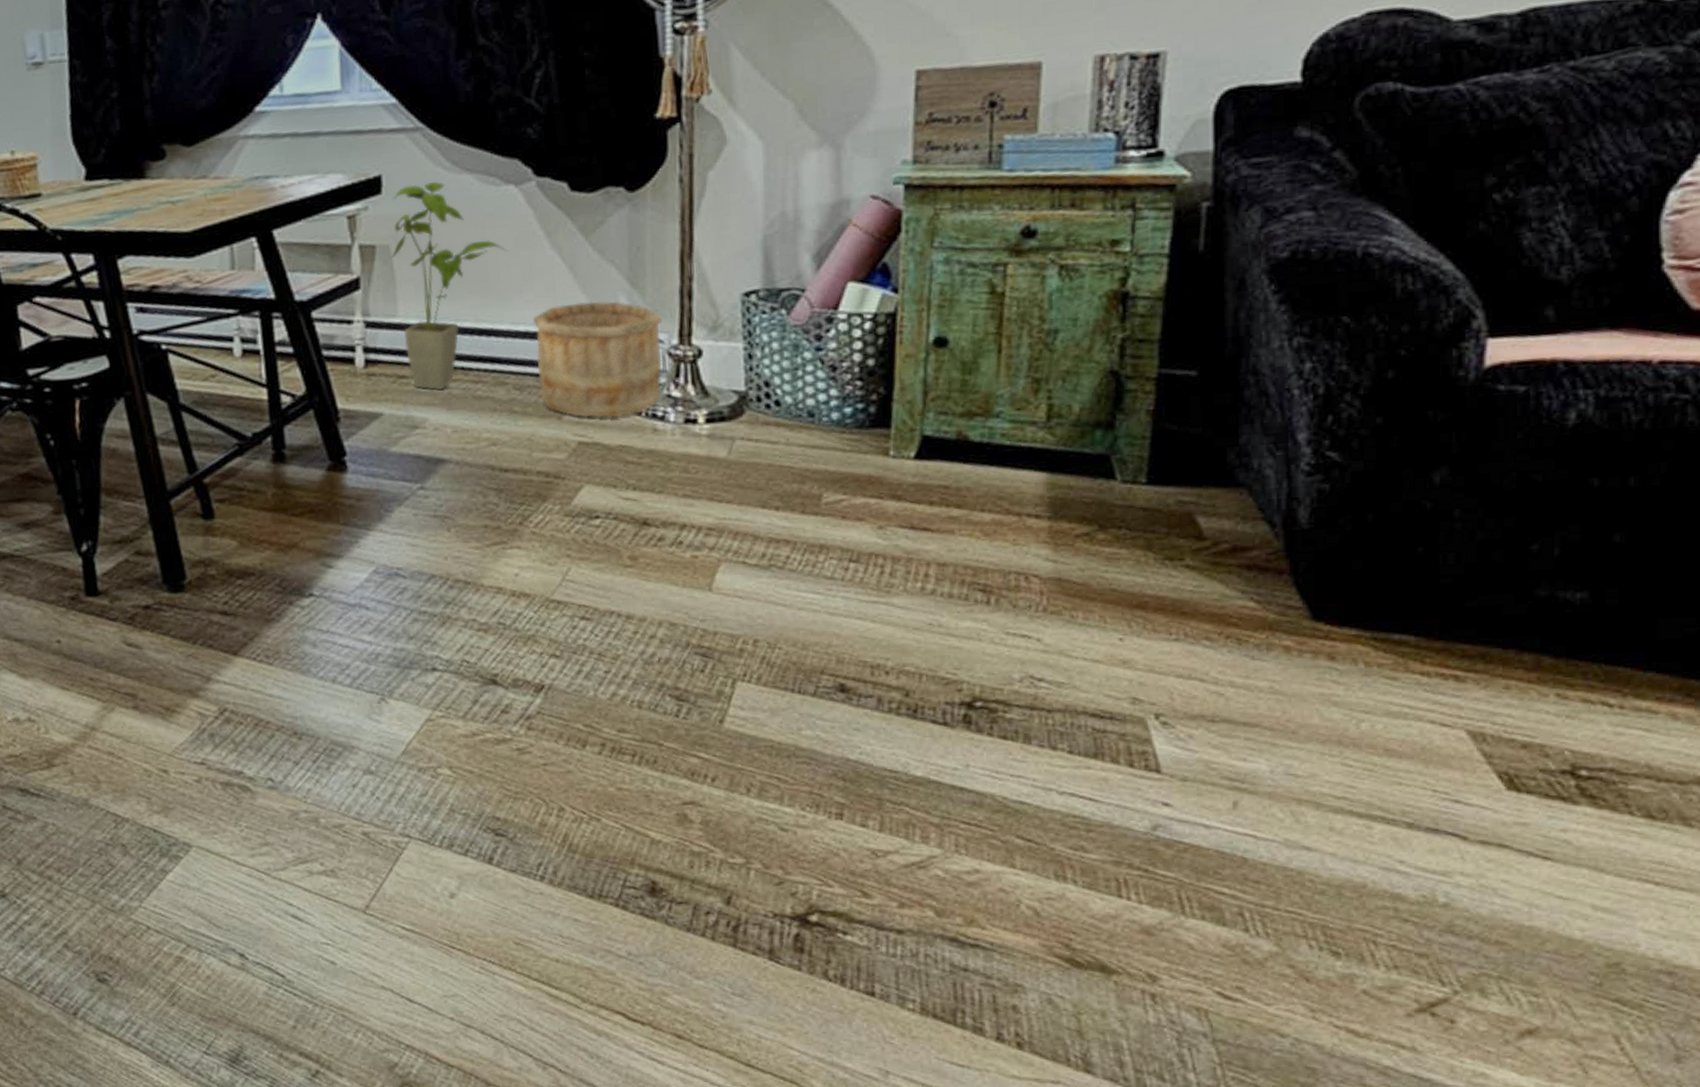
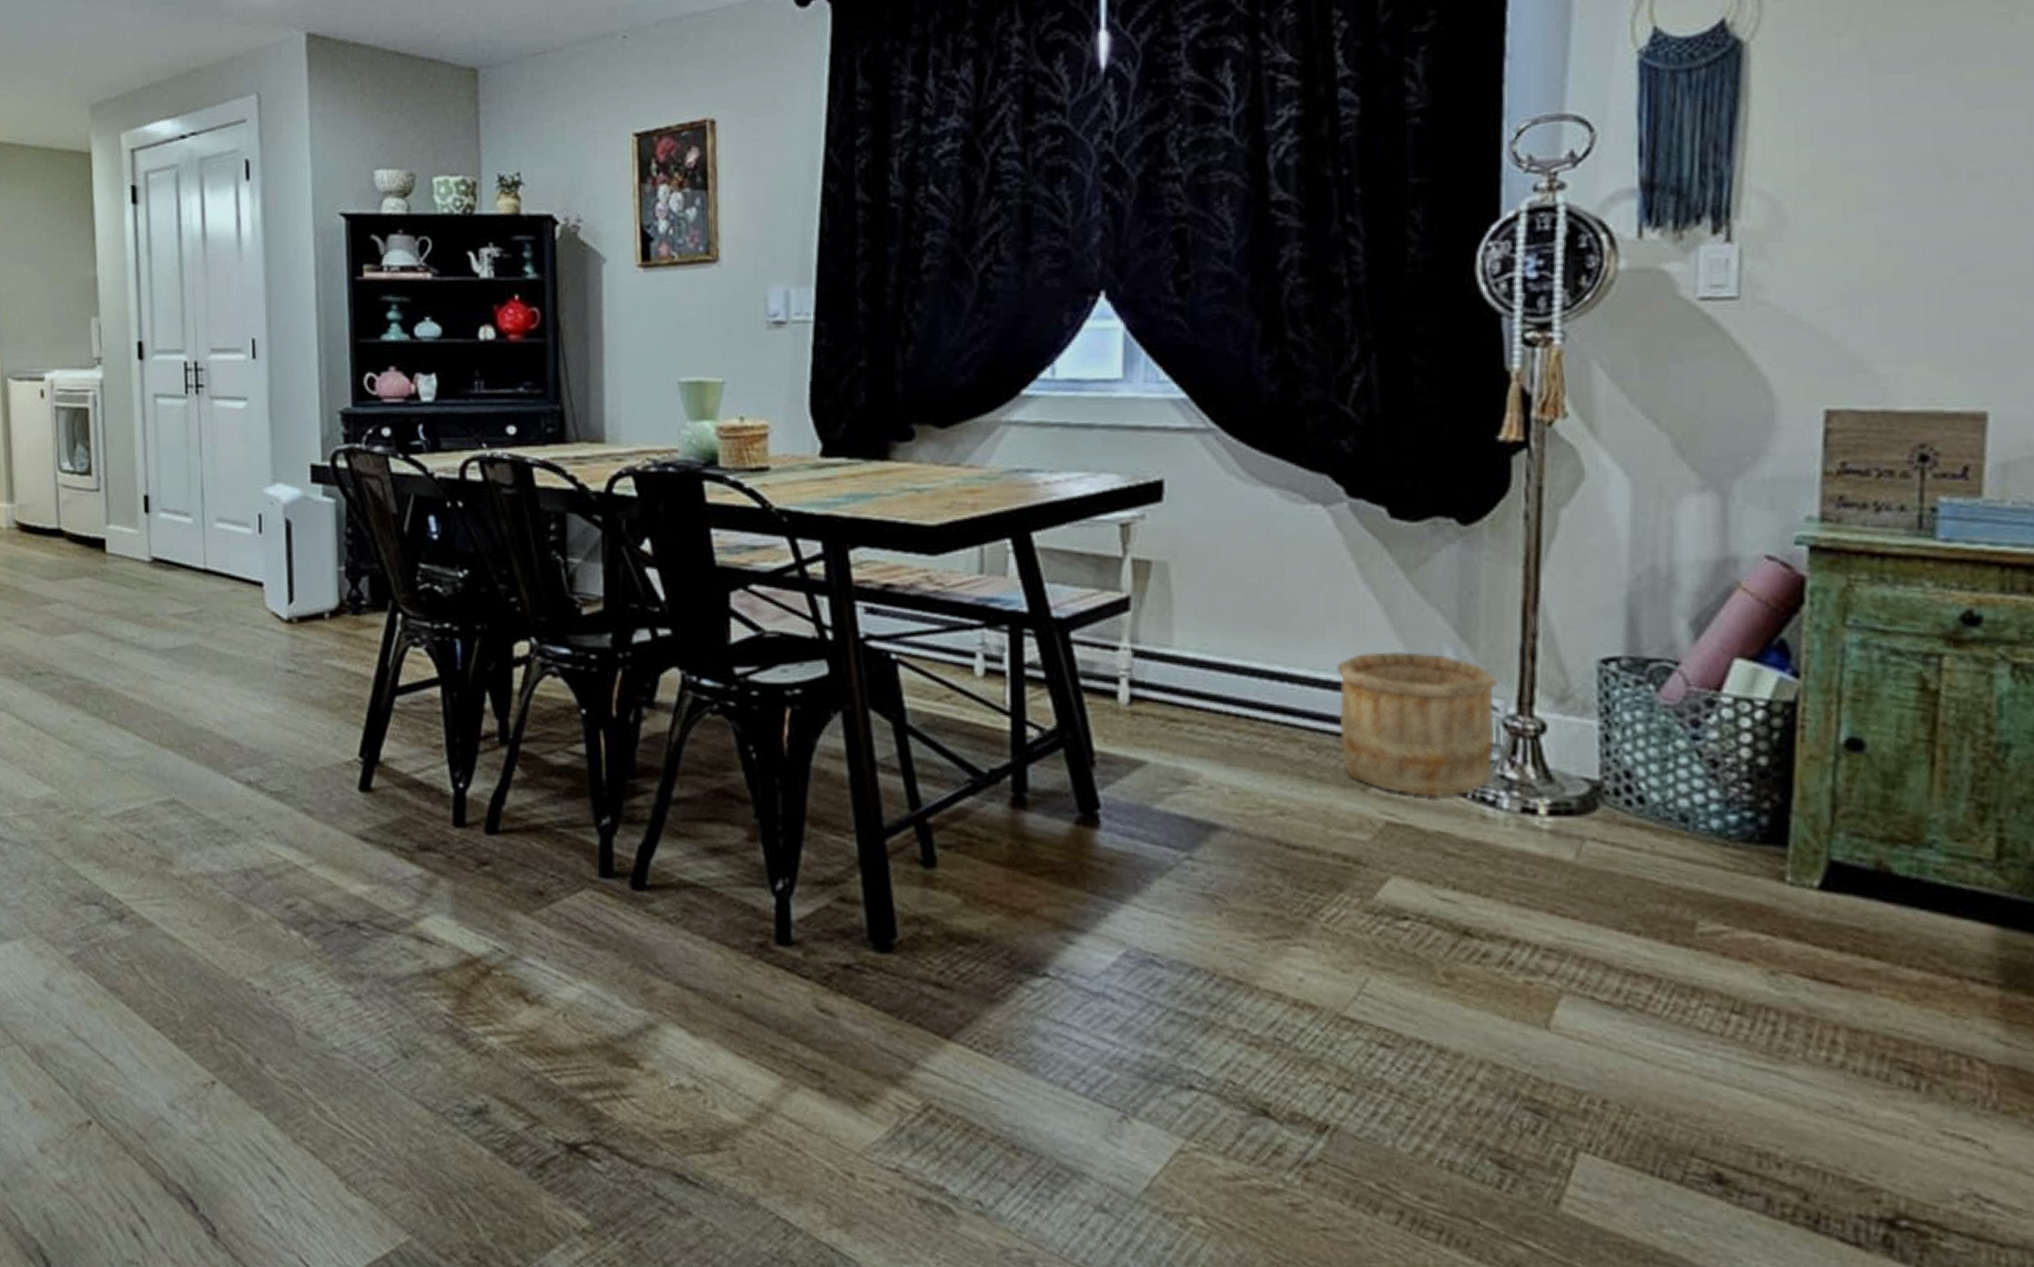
house plant: present [390,182,508,391] -> none [1168,493,1310,741]

